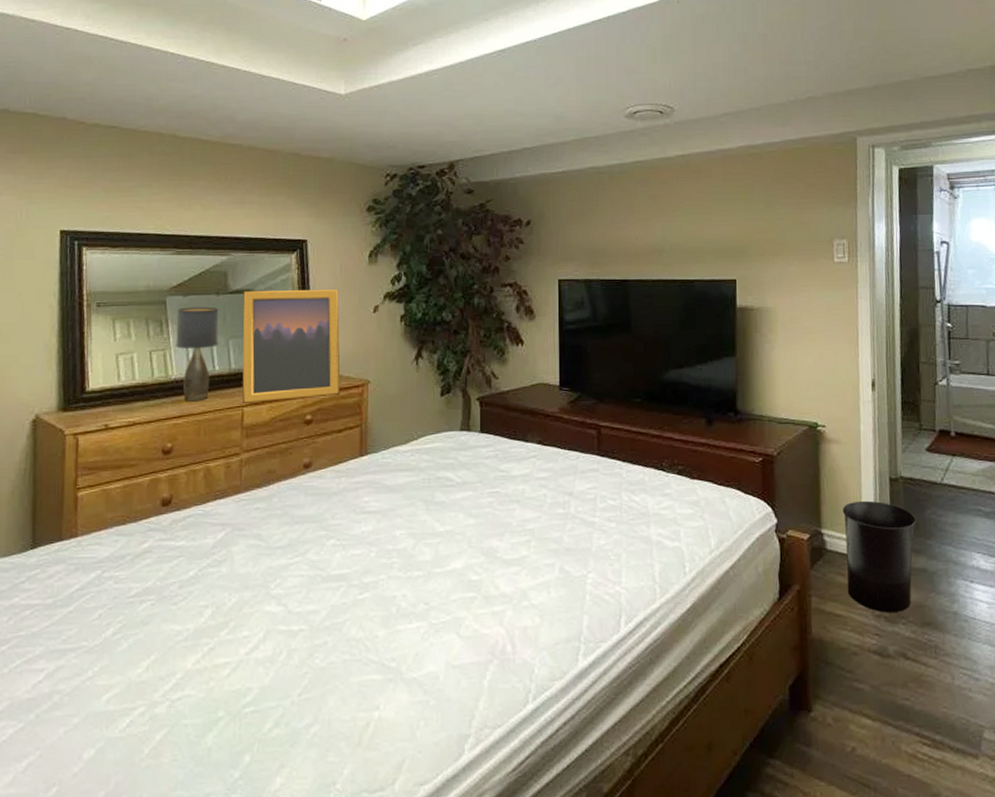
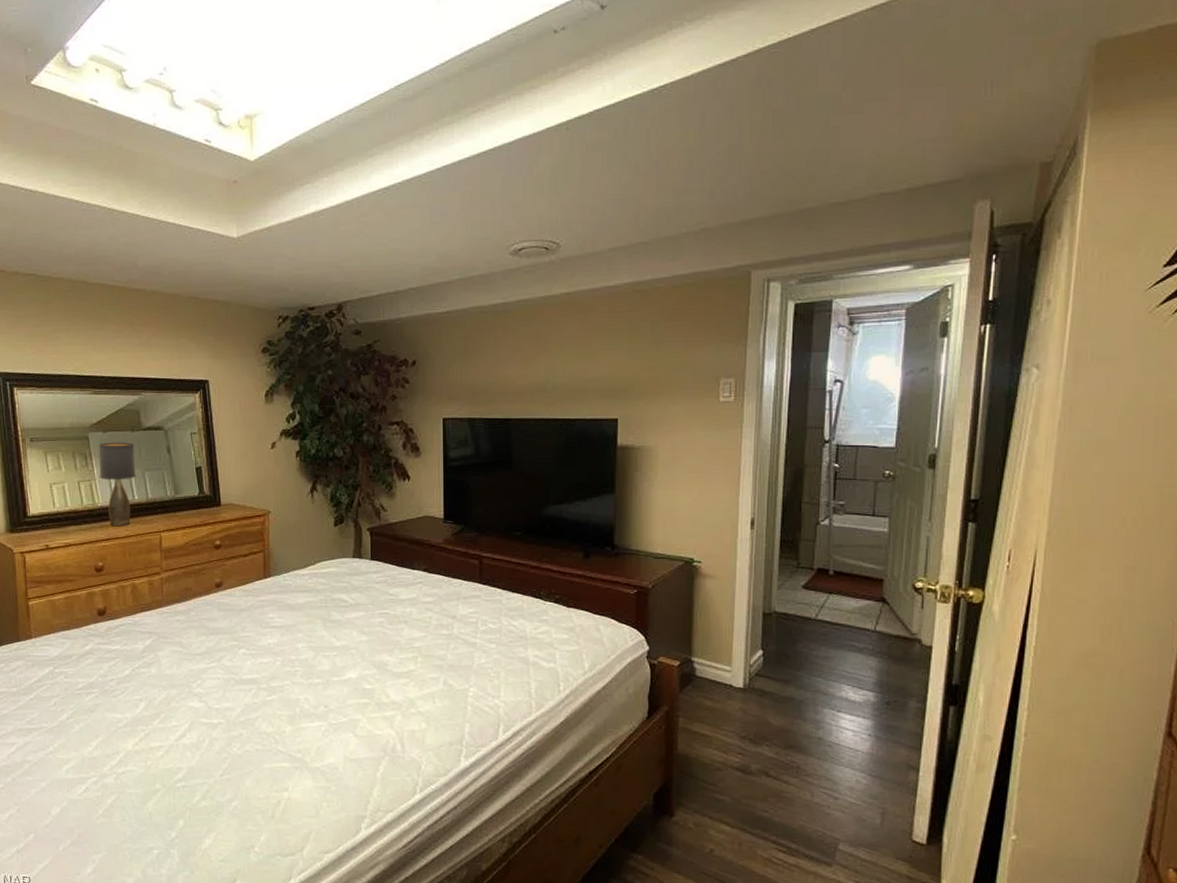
picture frame: present [242,289,341,405] -> none [155,426,245,530]
waste bin: present [842,500,917,612] -> none [713,632,787,735]

